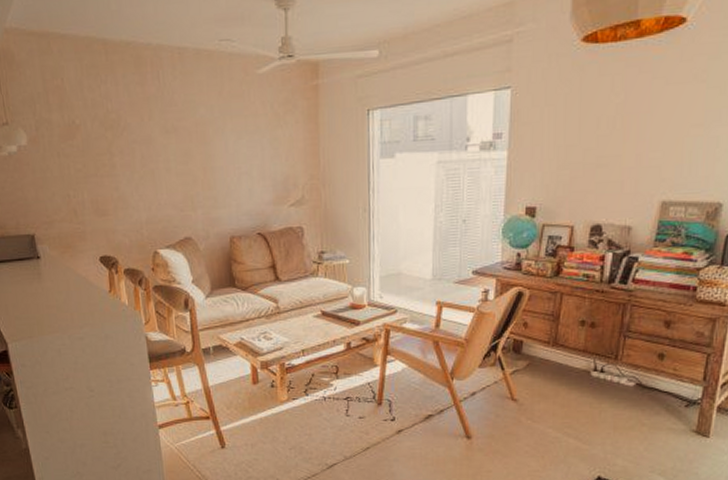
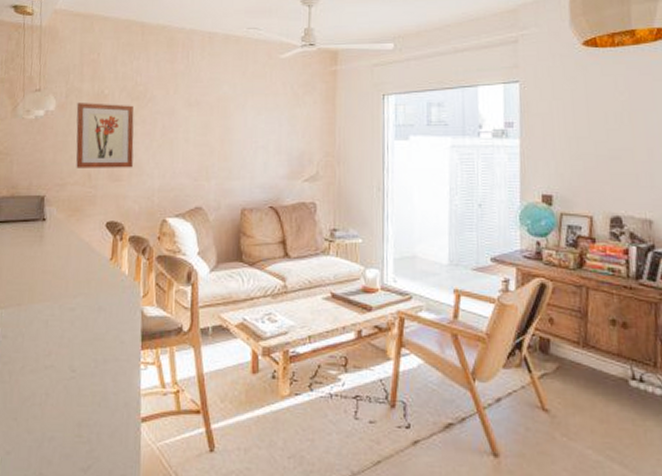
wall art: none [49,134,117,205] -> present [76,103,134,168]

